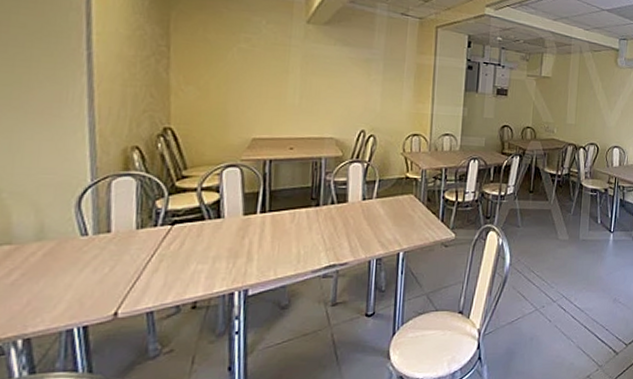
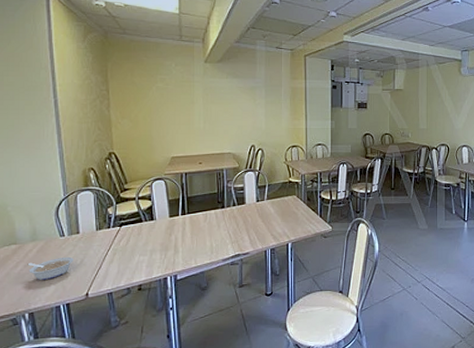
legume: none [26,264,99,294] -> present [27,257,74,280]

